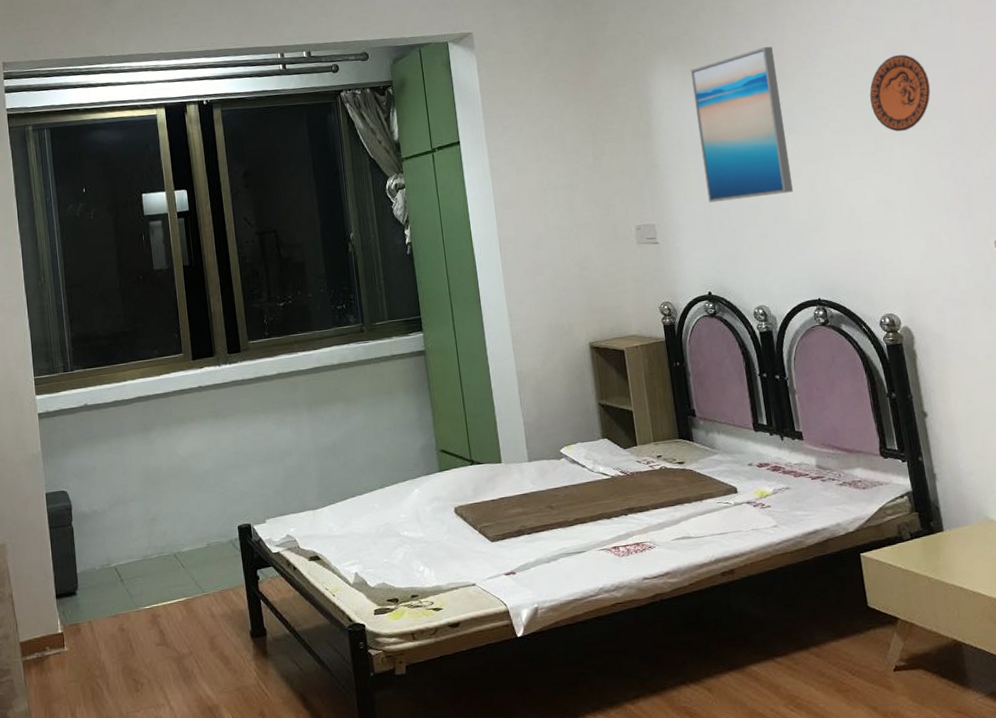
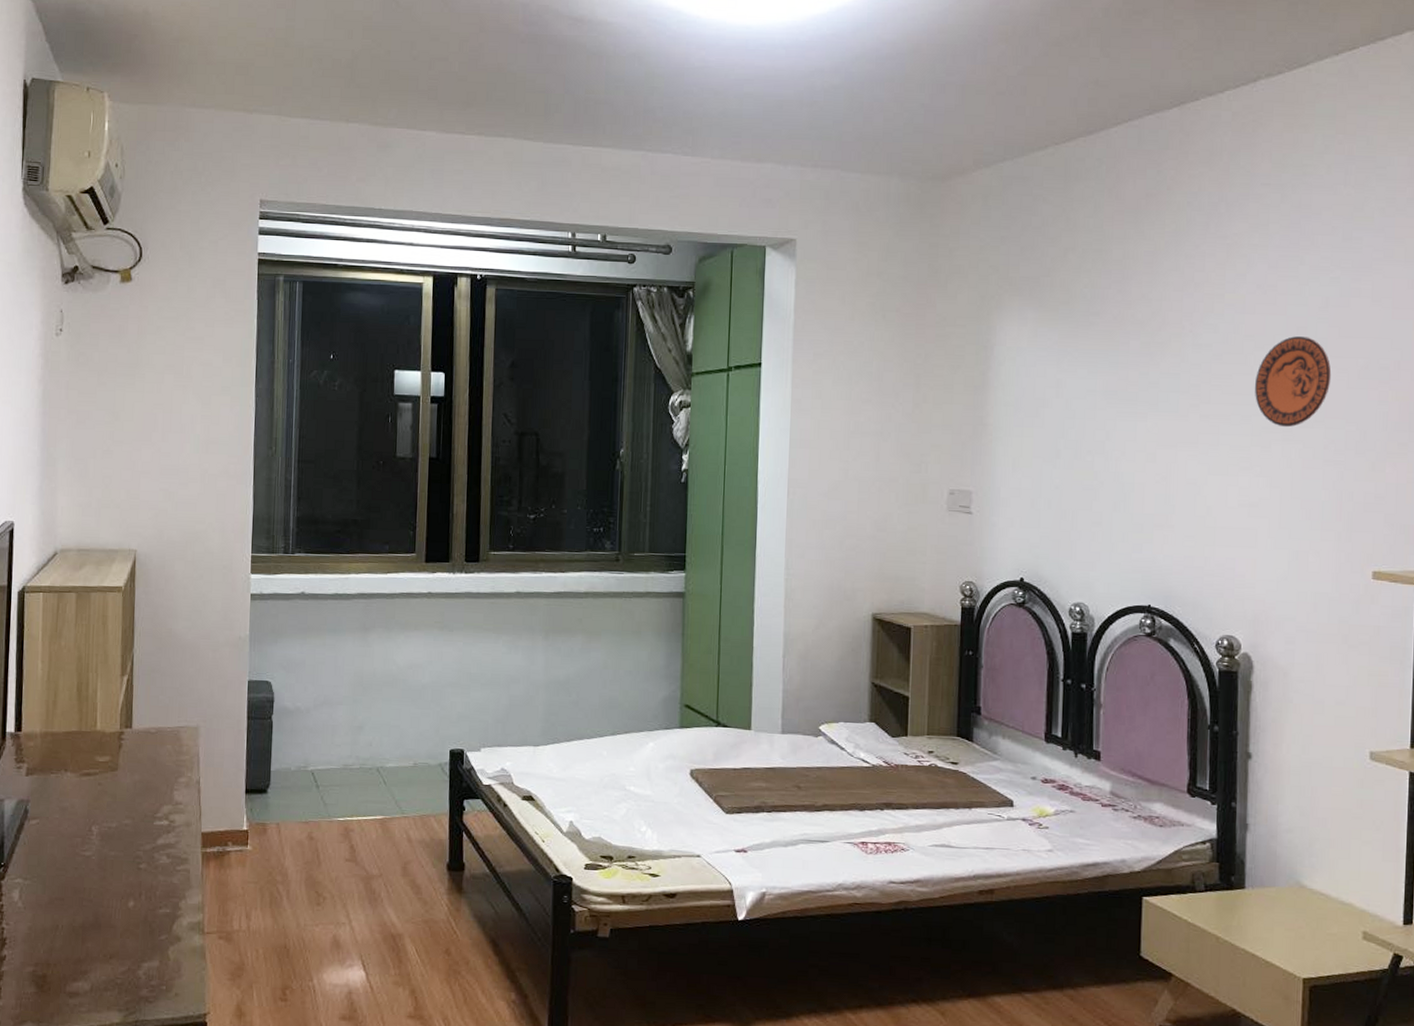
wall art: present [691,46,794,203] -> none [1040,304,1149,479]

